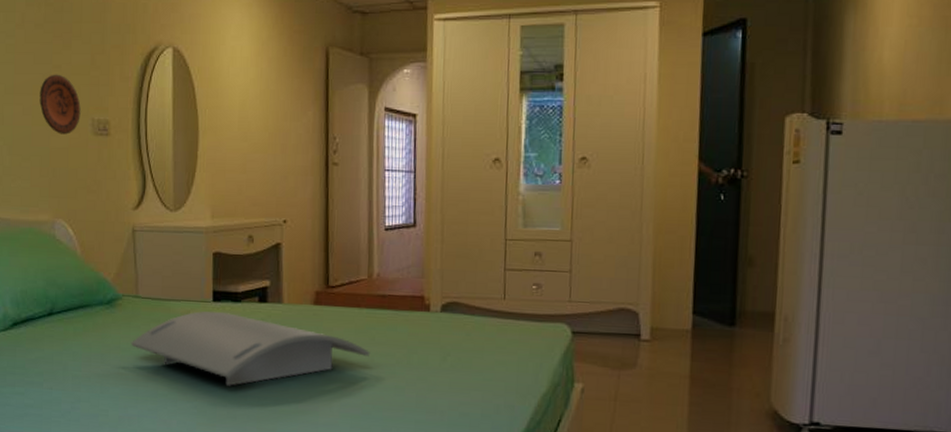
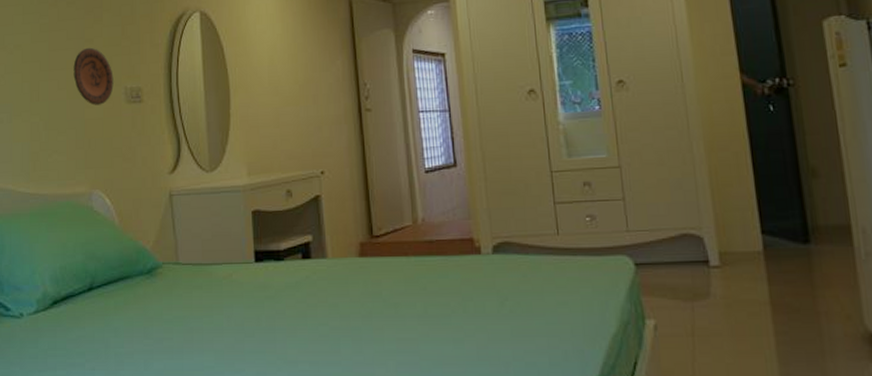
serving tray: present [130,310,371,386] -> none [173,272,424,352]

